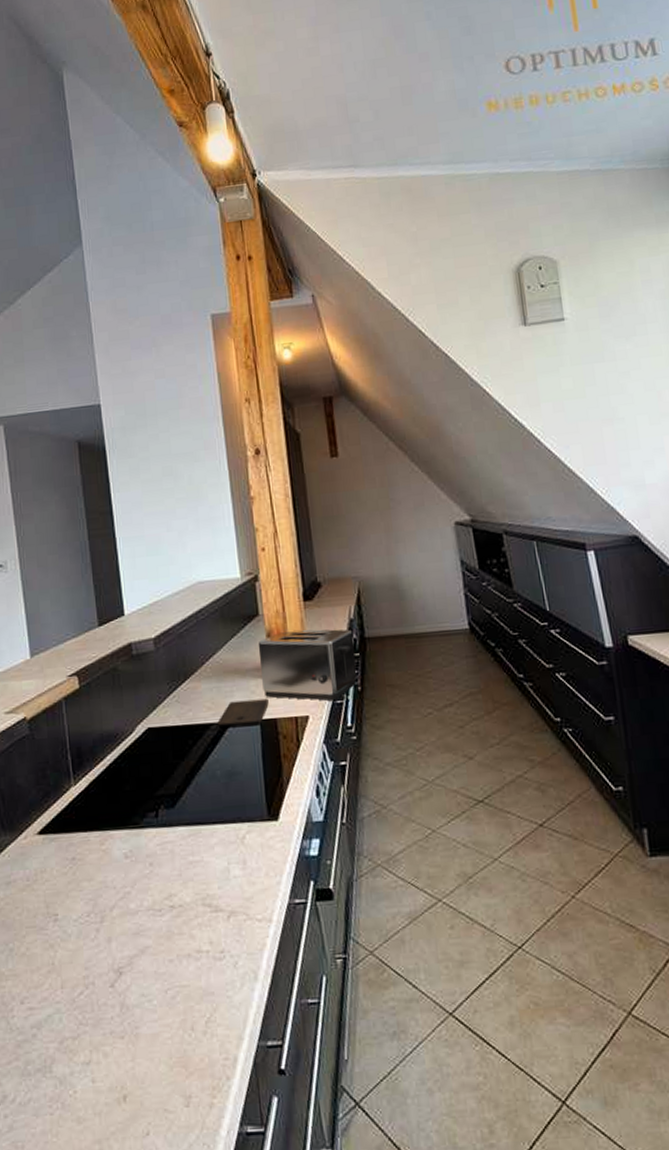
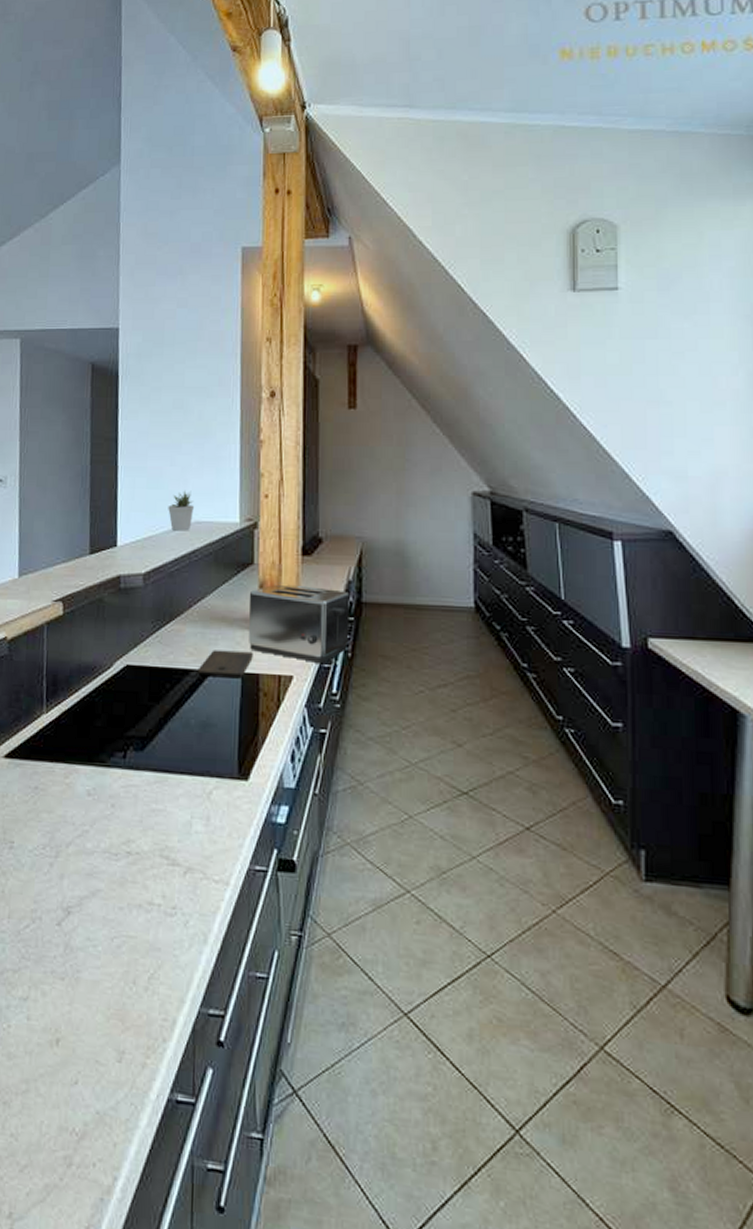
potted plant: none [170,553,195,594] -> present [168,490,194,531]

